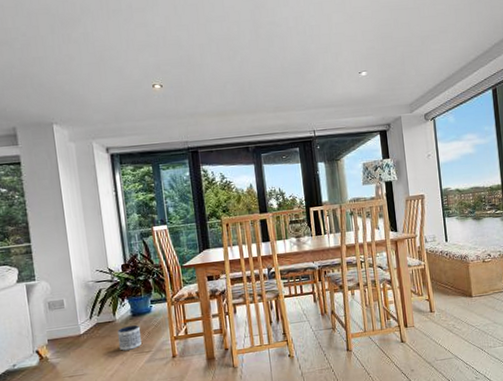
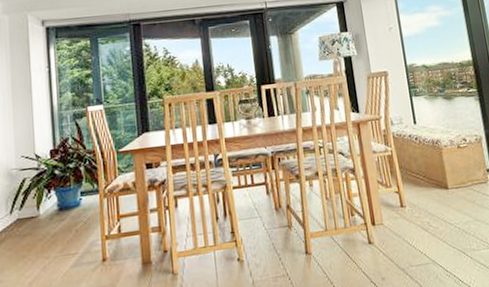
planter: present [118,324,142,351] -> none [40,220,68,253]

